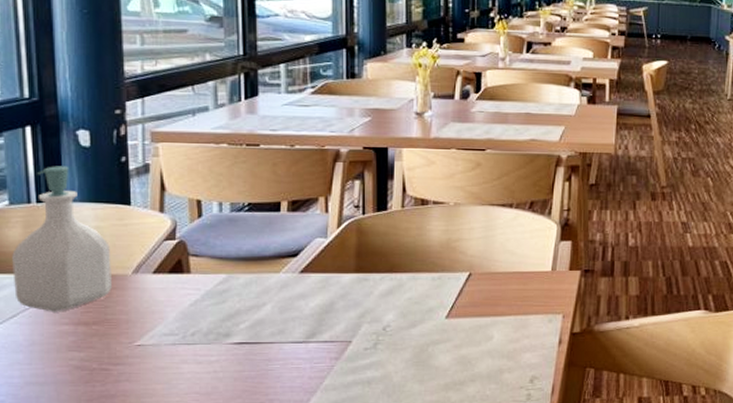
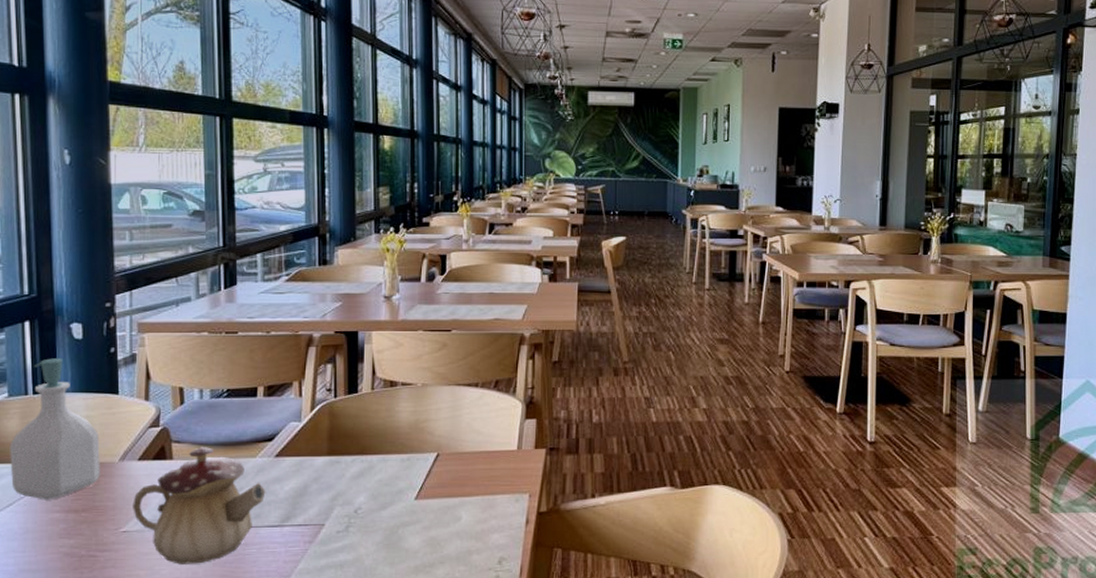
teapot: none [148,261,290,379] -> present [133,447,266,564]

